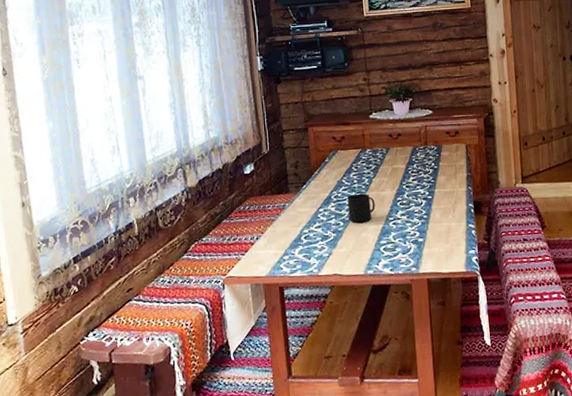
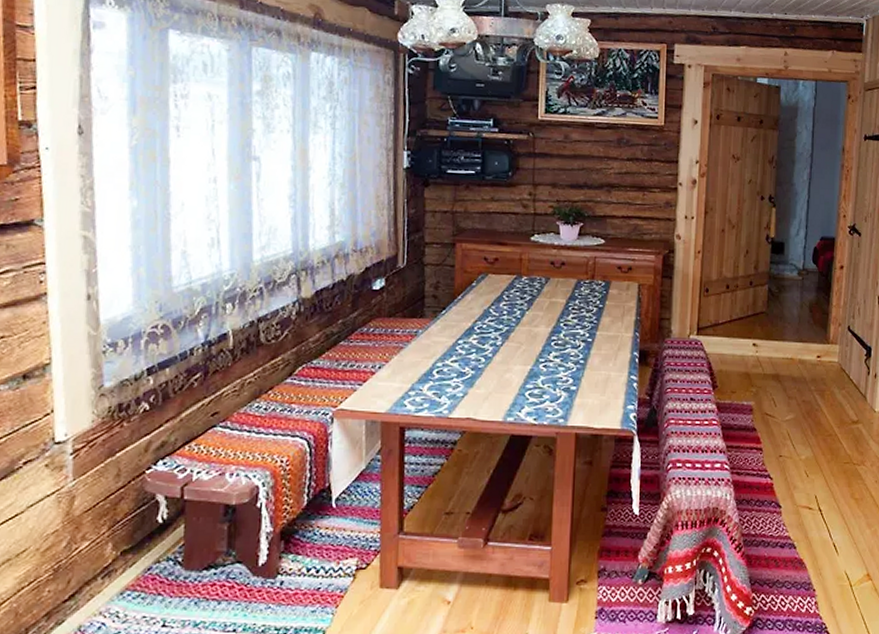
mug: present [347,193,375,223] -> none [492,327,525,361]

